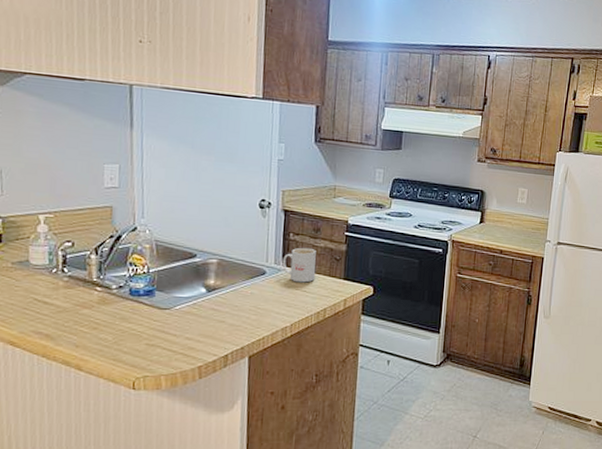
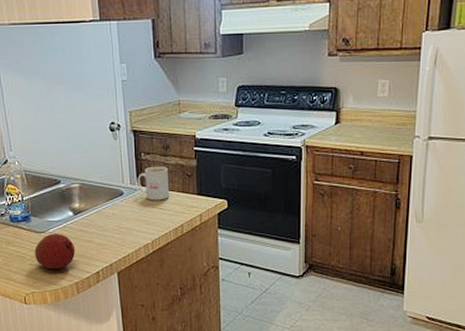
fruit: none [154,311,204,351] -> present [34,234,76,270]

